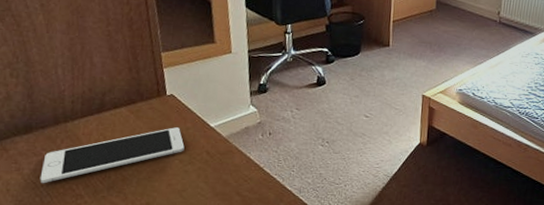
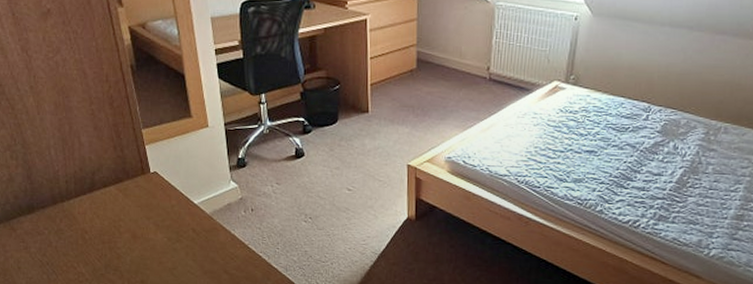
cell phone: present [40,127,185,184] -> none [45,205,171,262]

